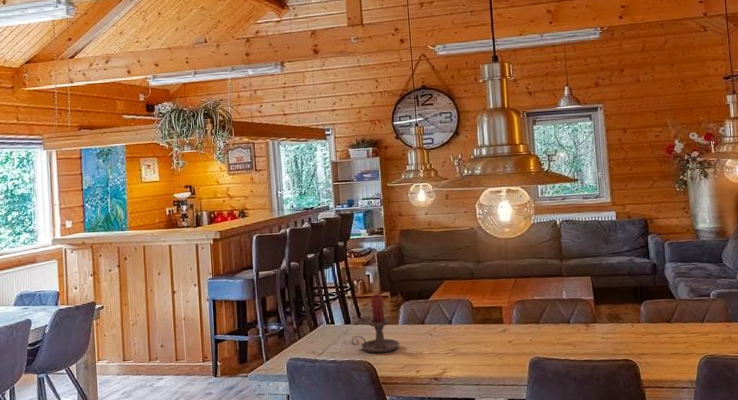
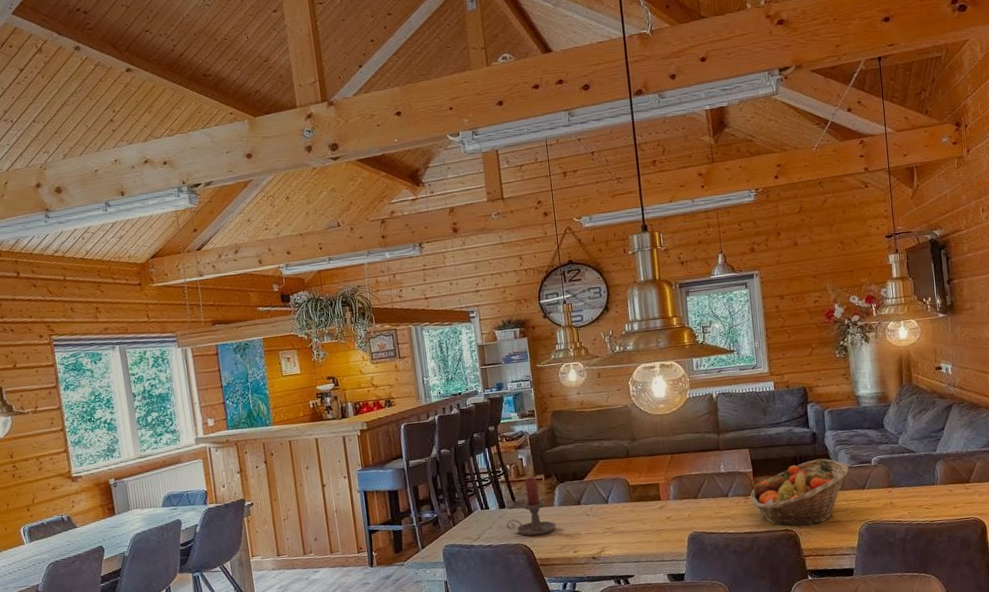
fruit basket: none [591,289,688,357] -> present [750,458,849,527]

